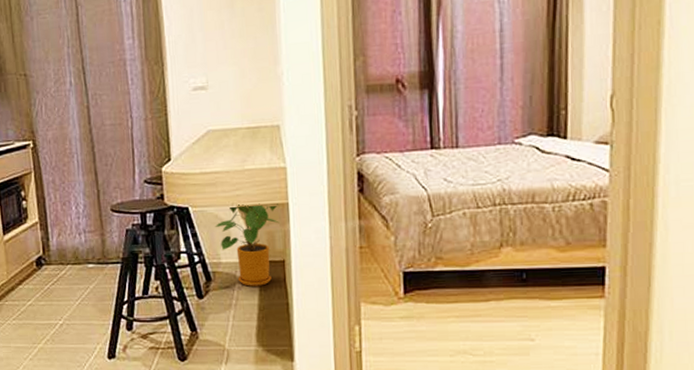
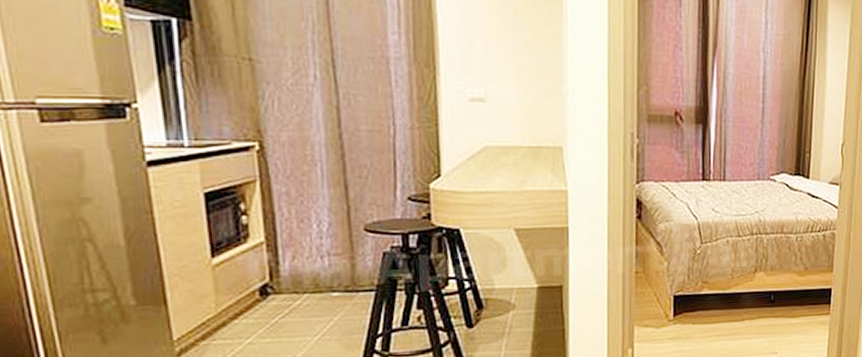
house plant: present [215,203,279,286] -> none [489,227,558,313]

